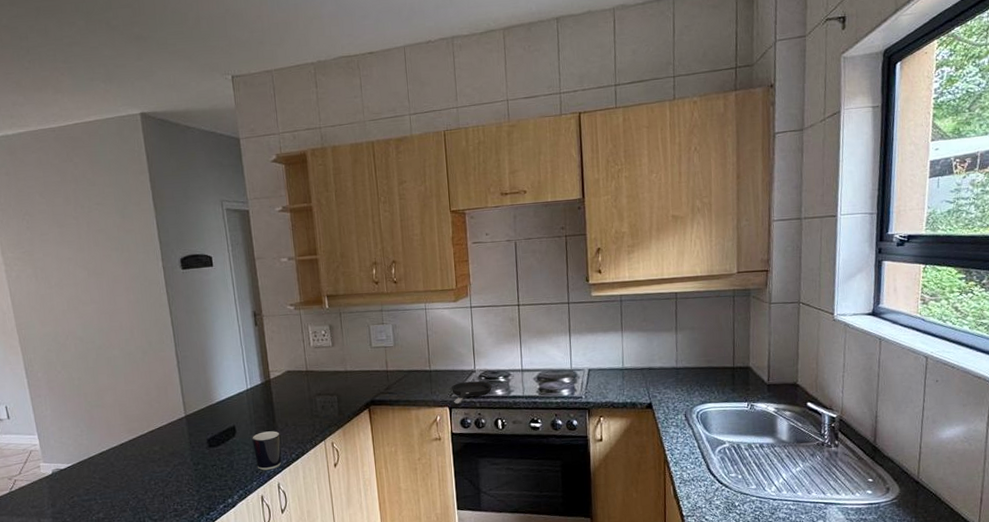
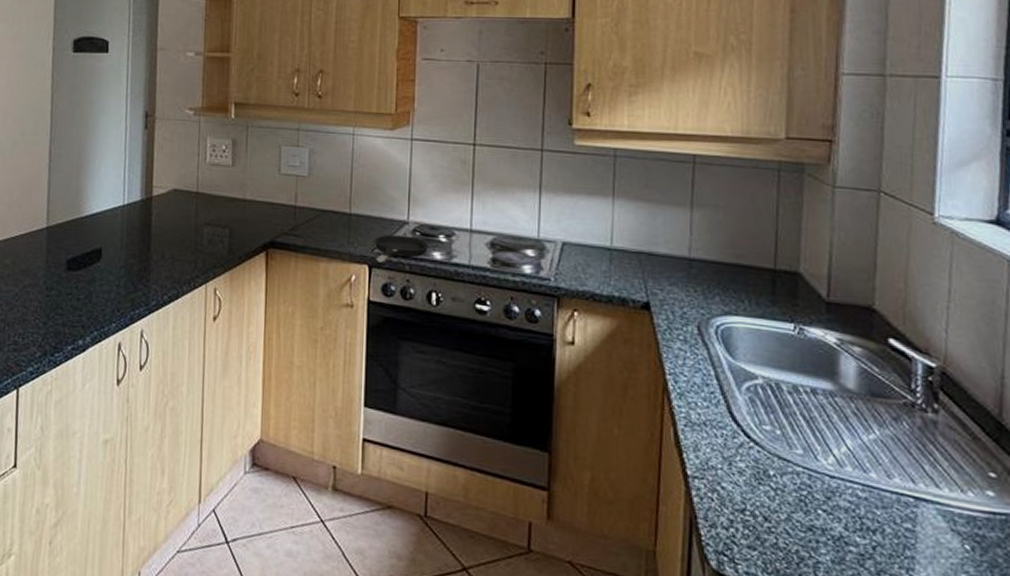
mug: present [252,431,282,471] -> none [118,261,154,311]

